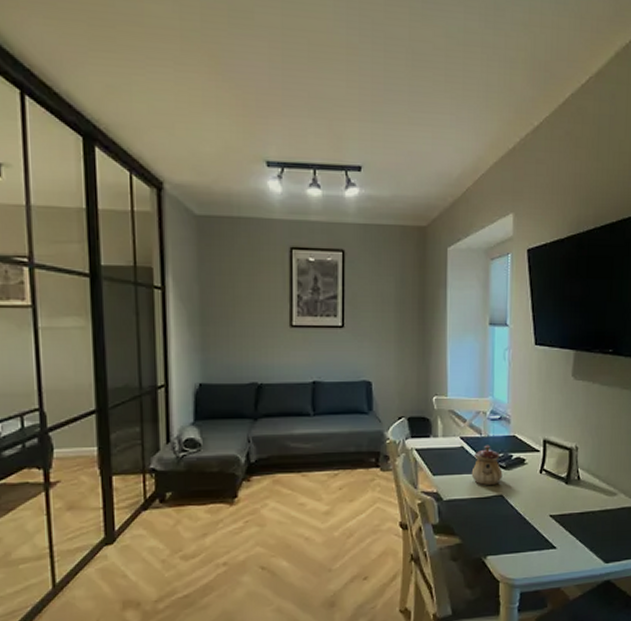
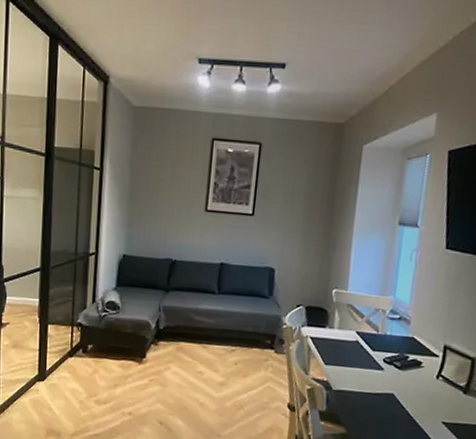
teapot: present [471,445,503,485] -> none [363,342,397,383]

